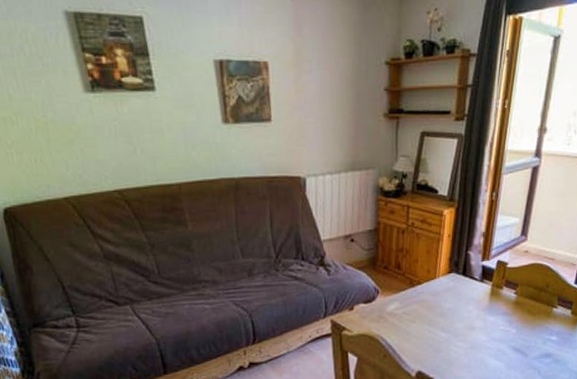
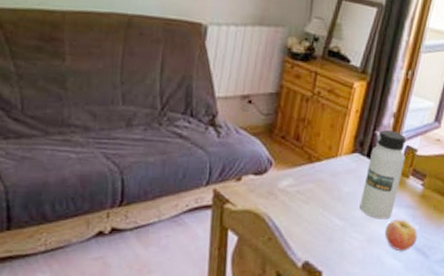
water bottle: none [460,248,497,328] -> present [359,129,407,220]
fruit: none [485,325,516,354] -> present [384,219,418,252]

